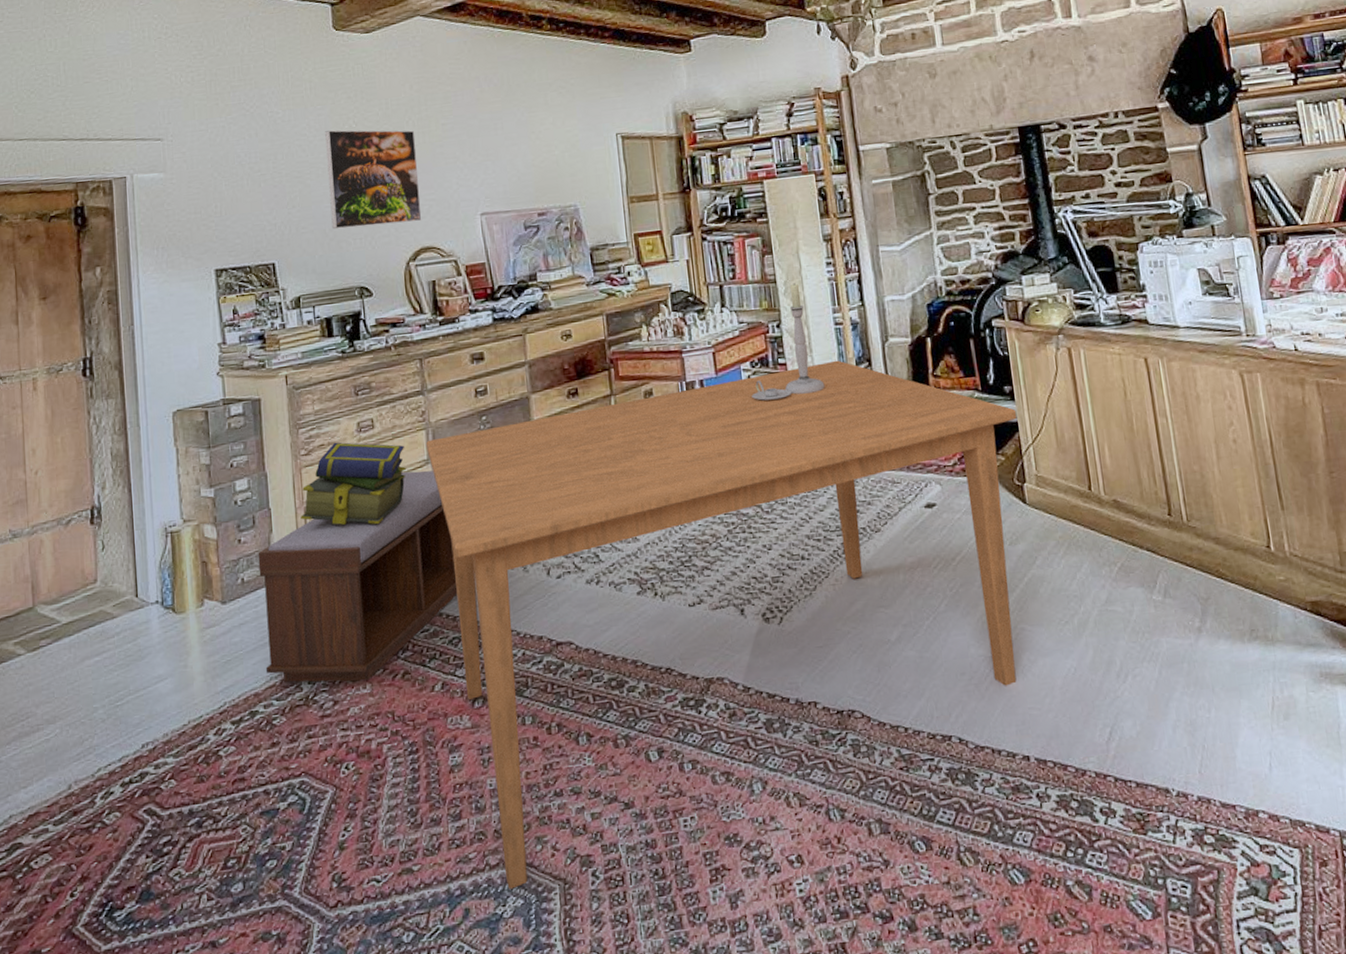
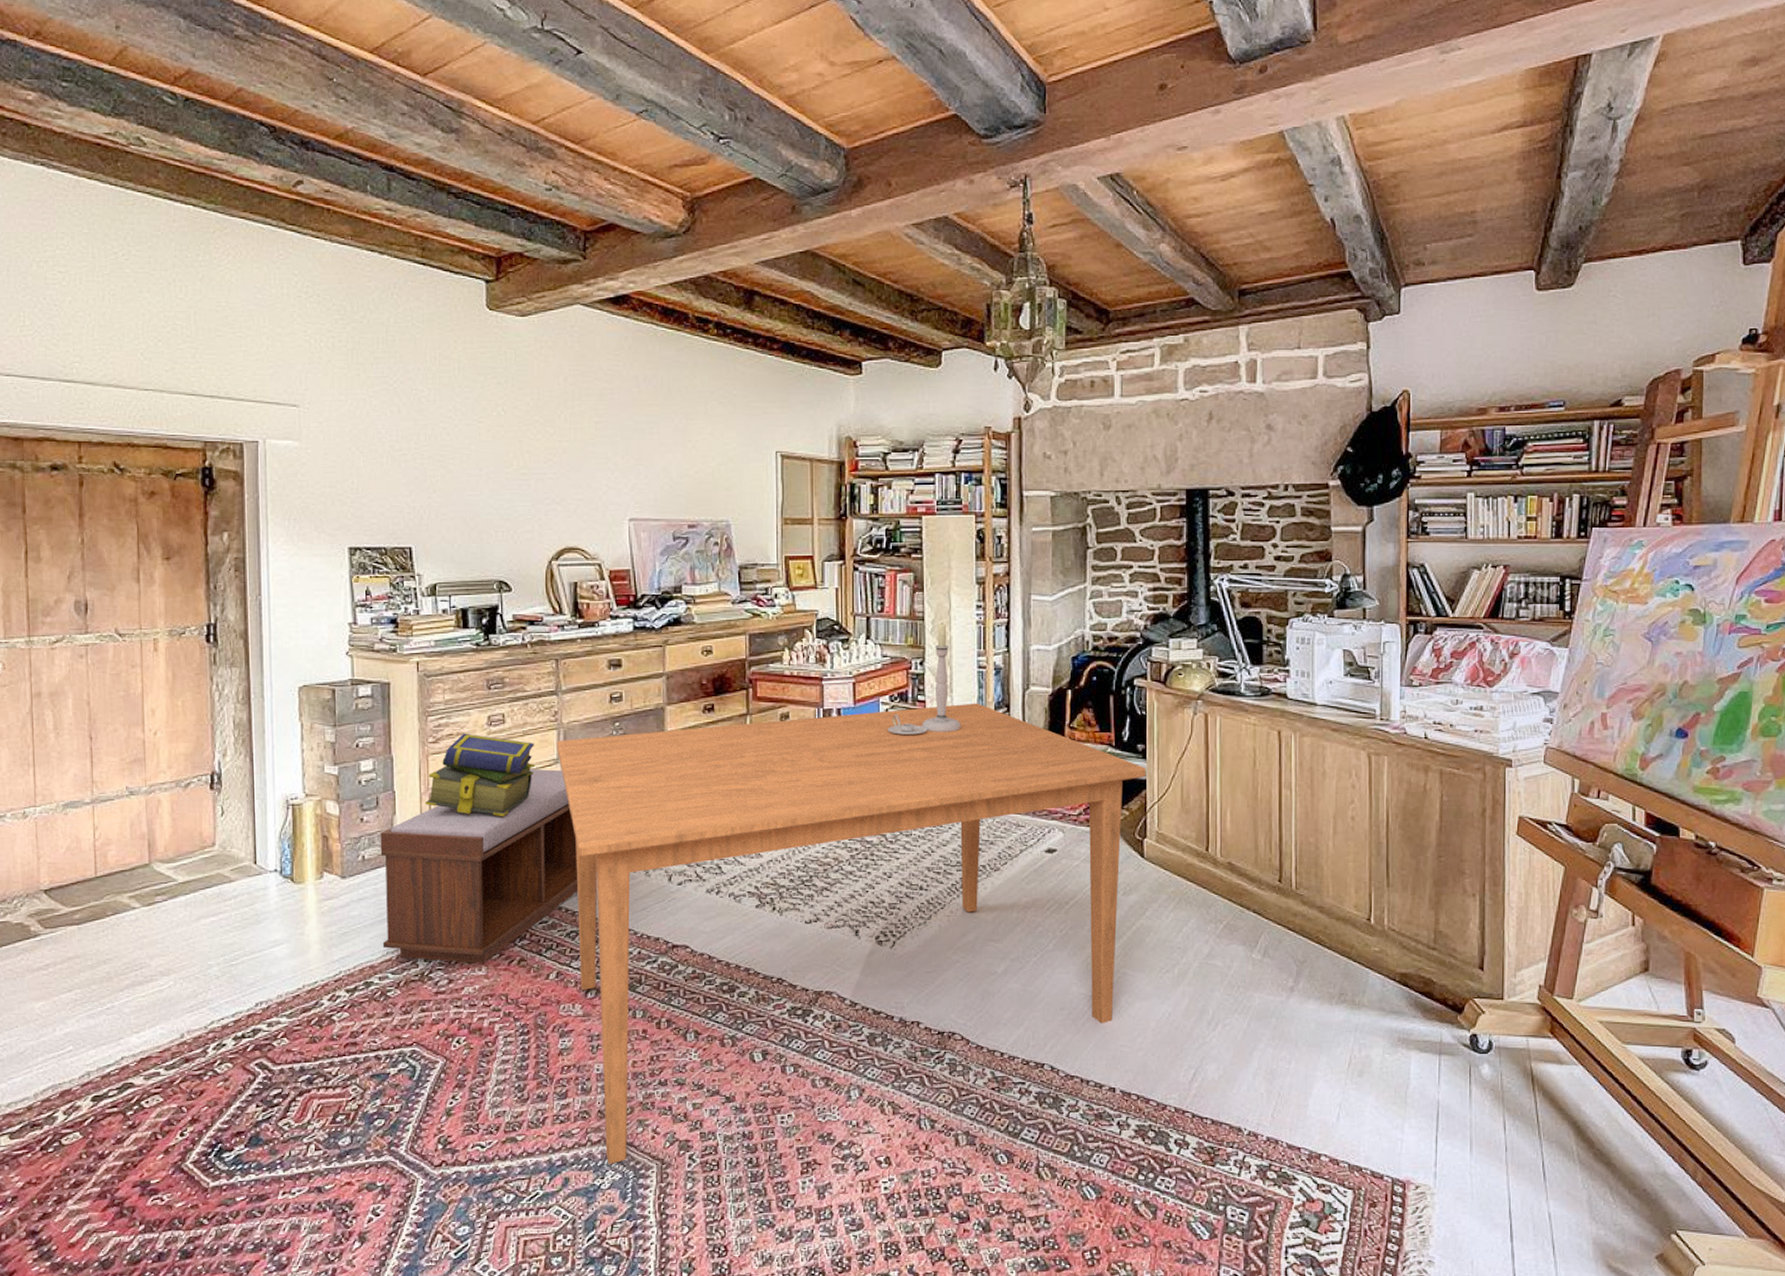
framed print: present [325,130,422,230] -> none [472,416,568,520]

